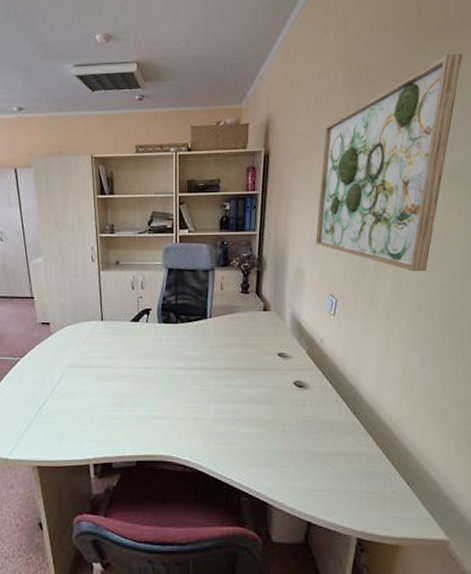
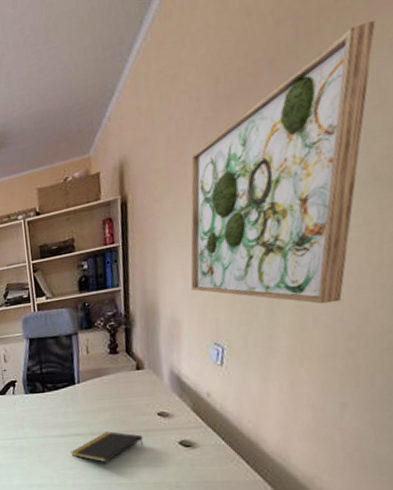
notepad: none [196,368,264,398] -> present [71,431,144,463]

